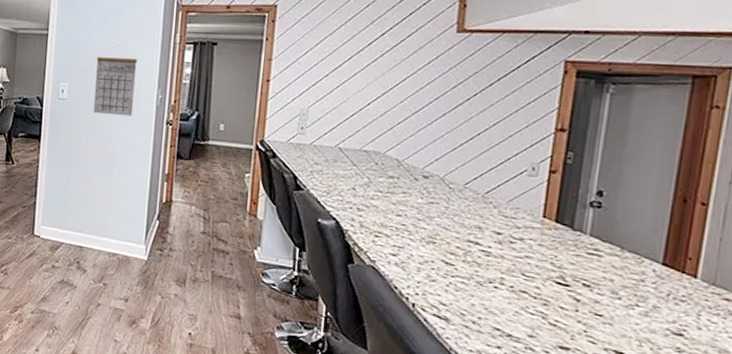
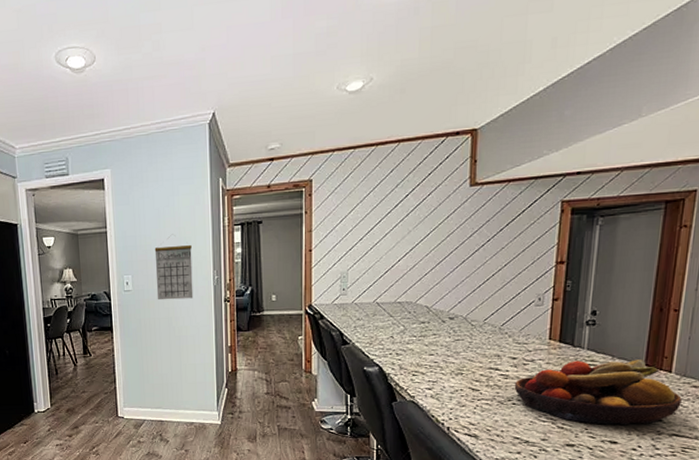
fruit bowl: none [497,246,710,337] -> present [514,359,682,426]

